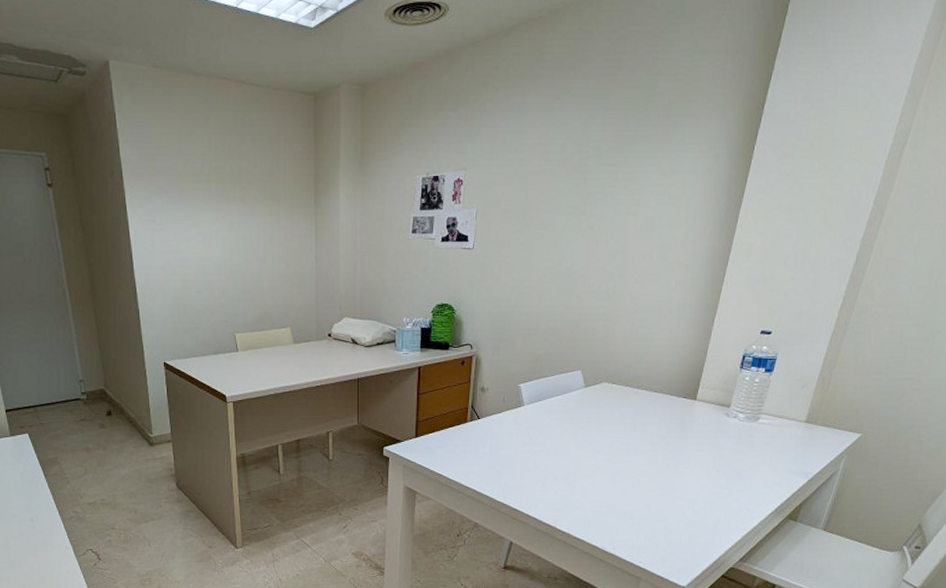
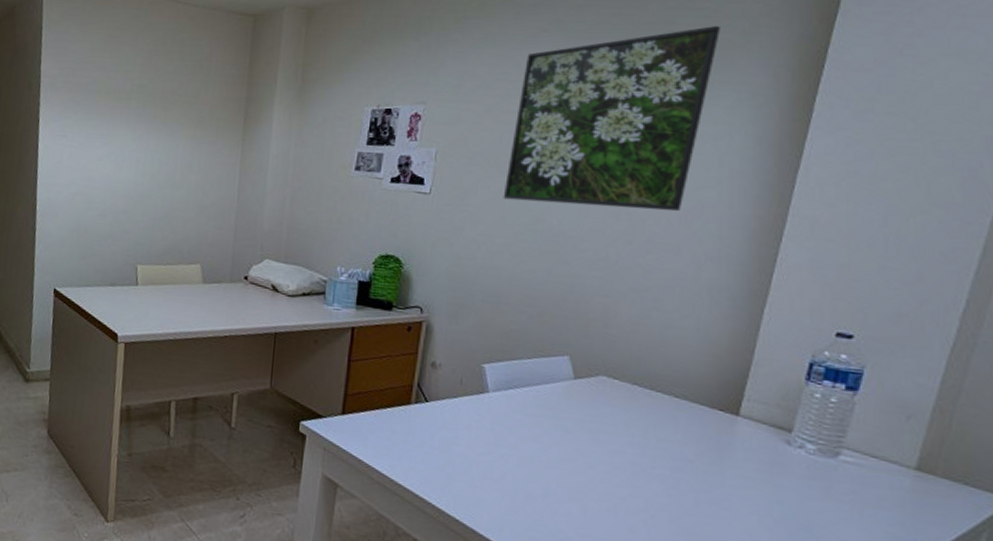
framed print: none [529,88,690,249] -> present [503,25,722,212]

